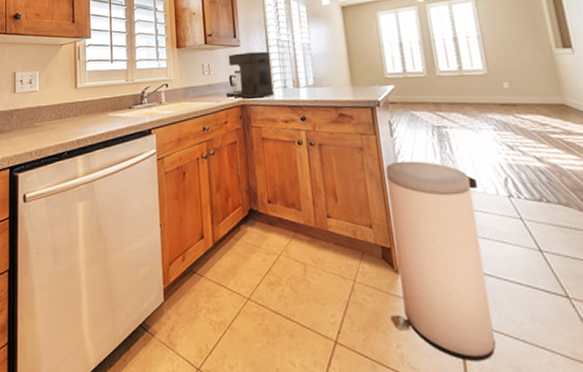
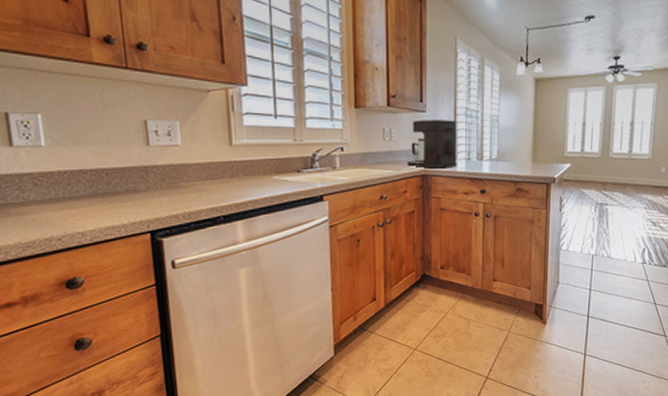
pedal bin: present [385,161,497,361] -> none [533,233,621,383]

